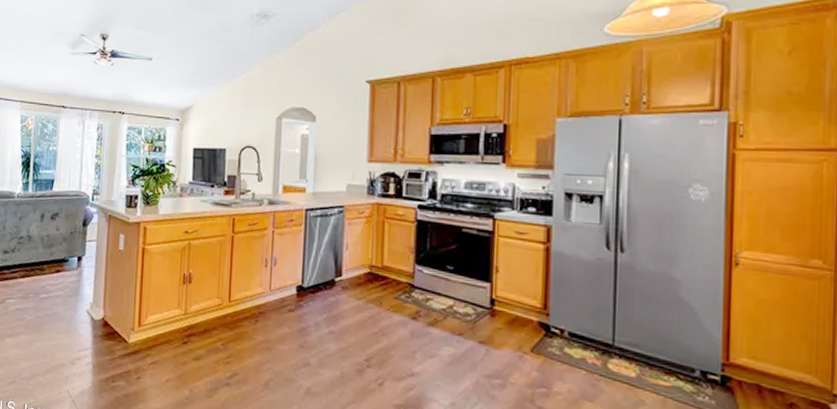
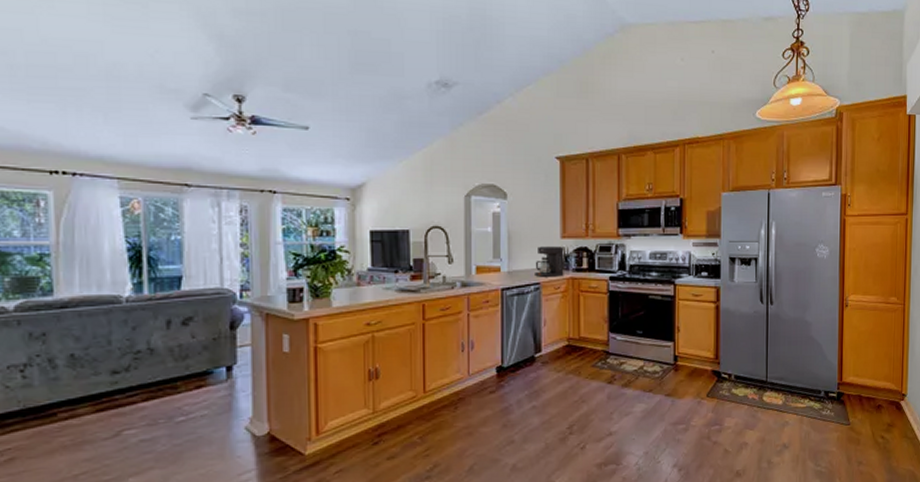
coffee maker: none [339,169,370,202] -> present [535,246,564,277]

